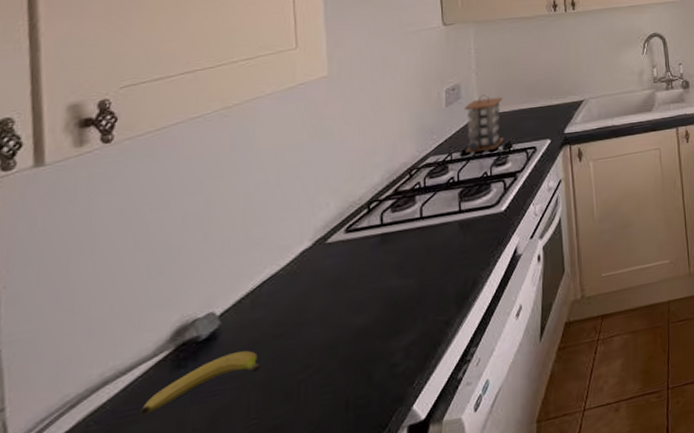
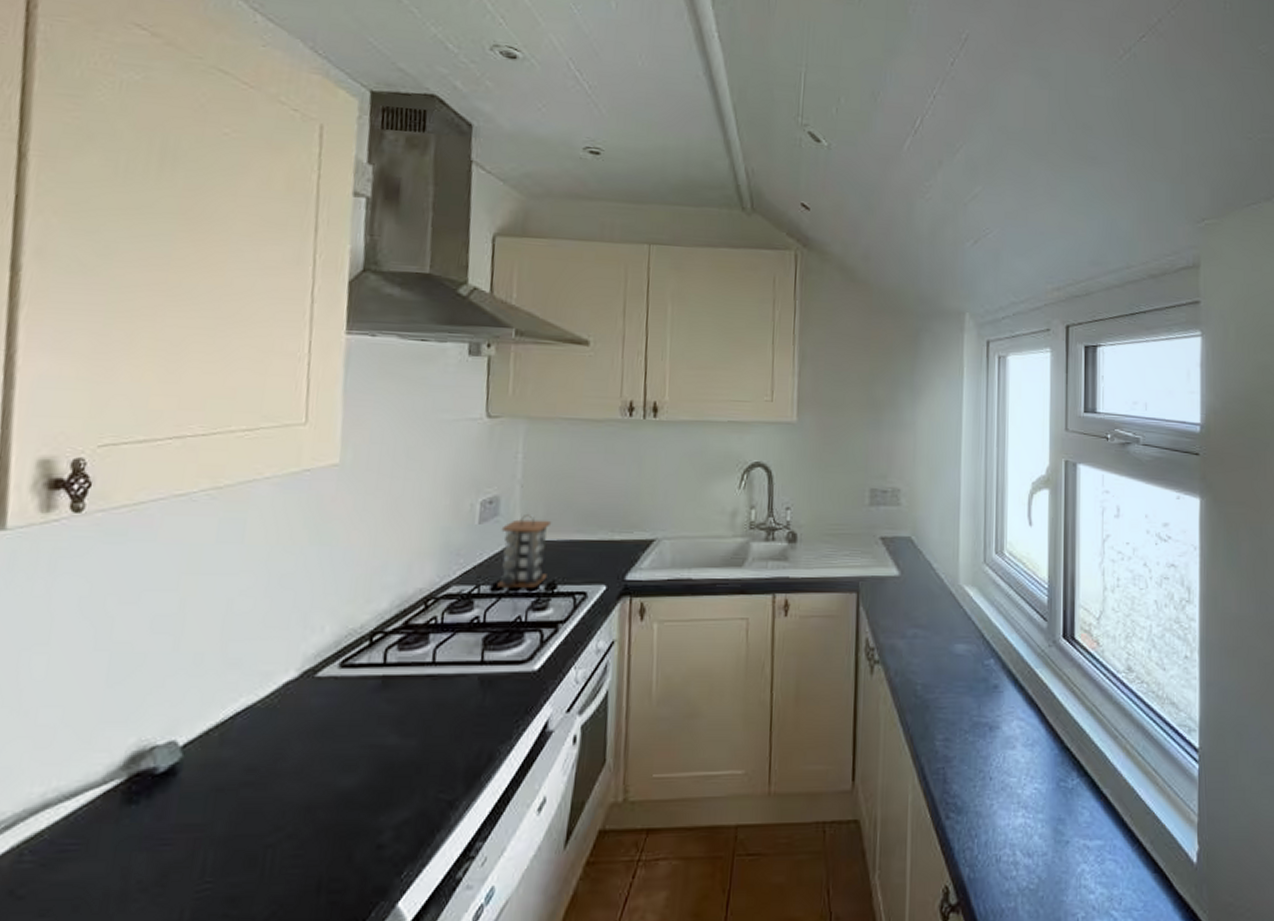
fruit: present [140,350,262,415] -> none [81,796,224,853]

